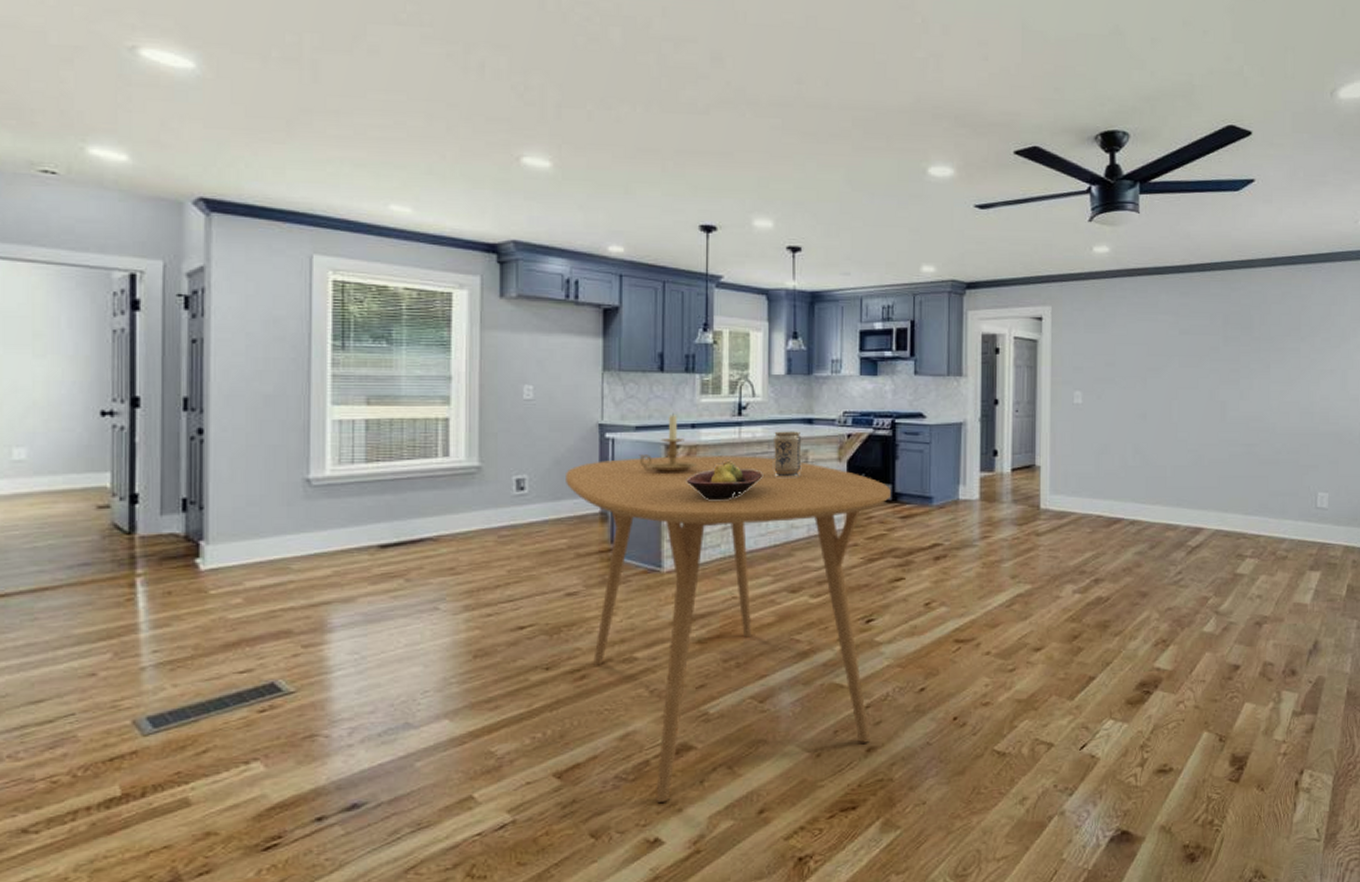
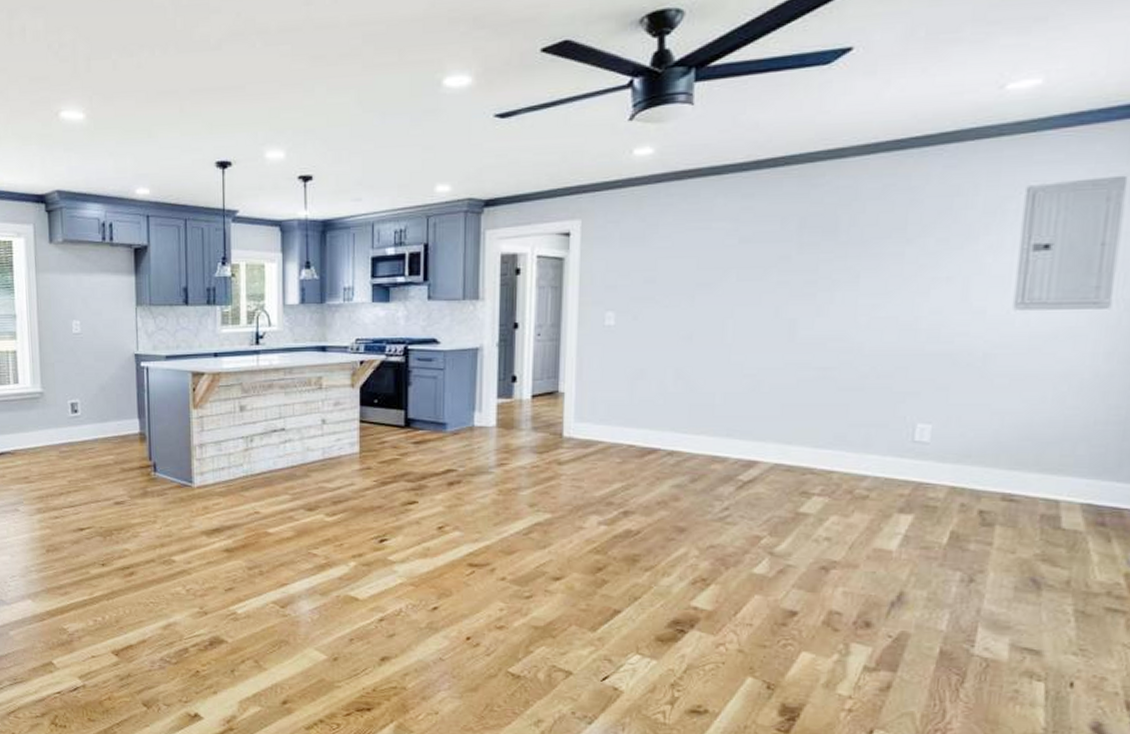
dining table: present [566,456,891,802] -> none [110,382,404,684]
candle holder: present [639,412,698,474] -> none [169,342,221,399]
fruit bowl: present [686,460,763,501] -> none [211,386,280,424]
vase: present [772,431,802,477] -> none [288,358,316,403]

